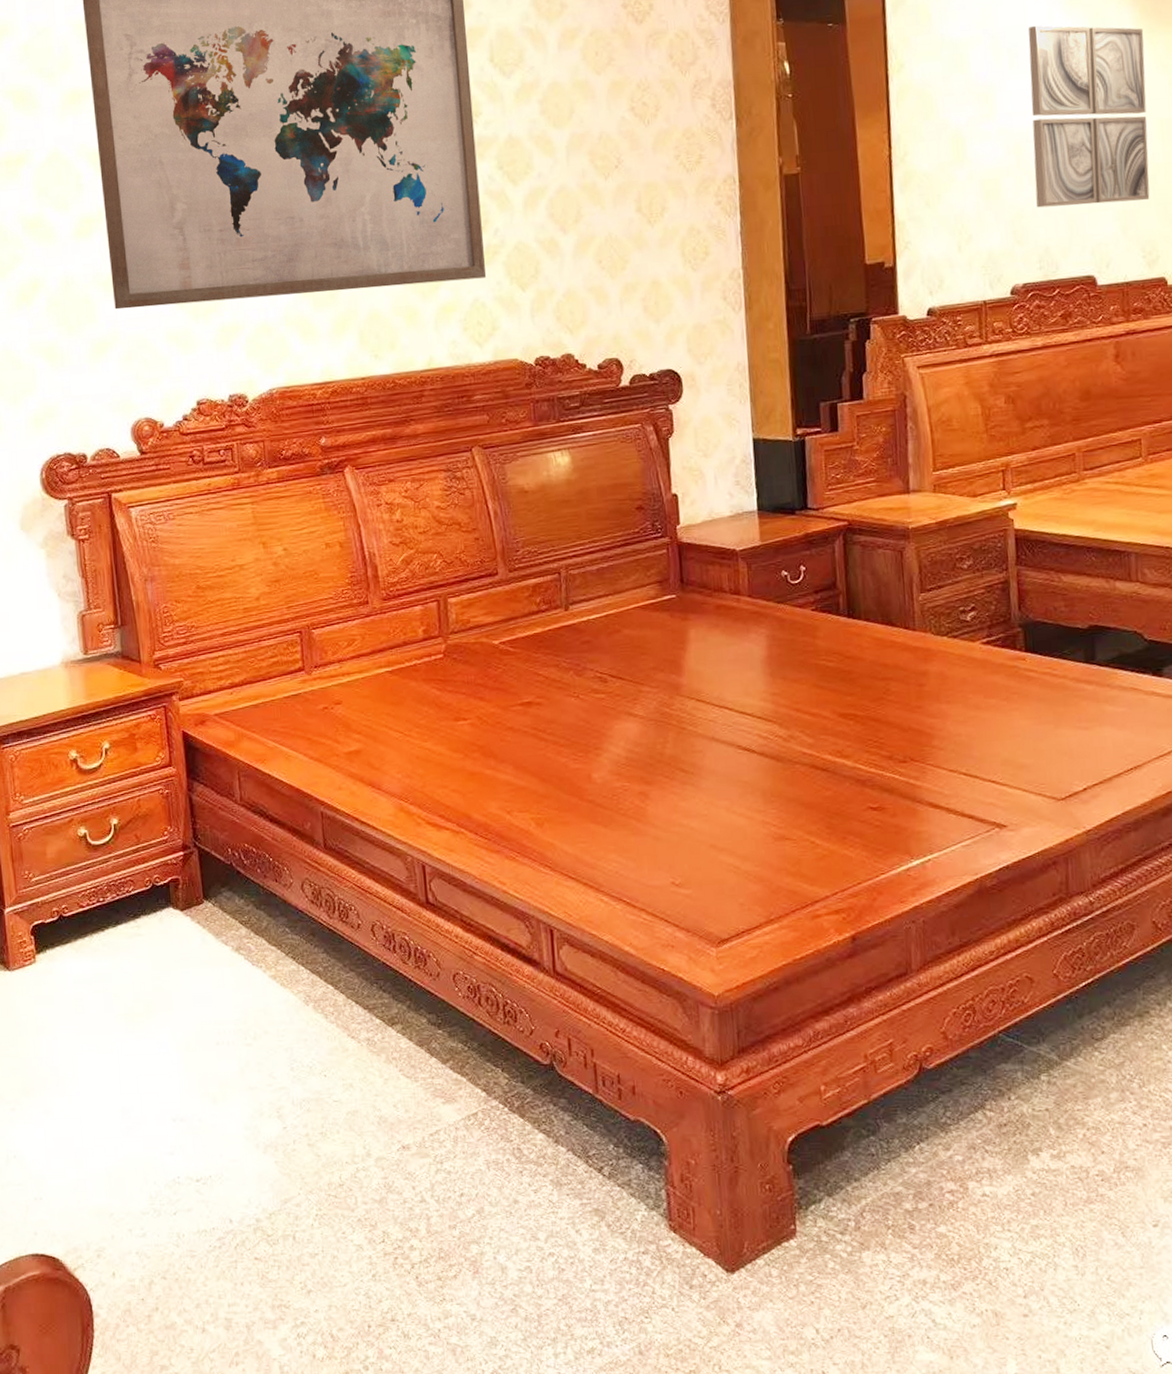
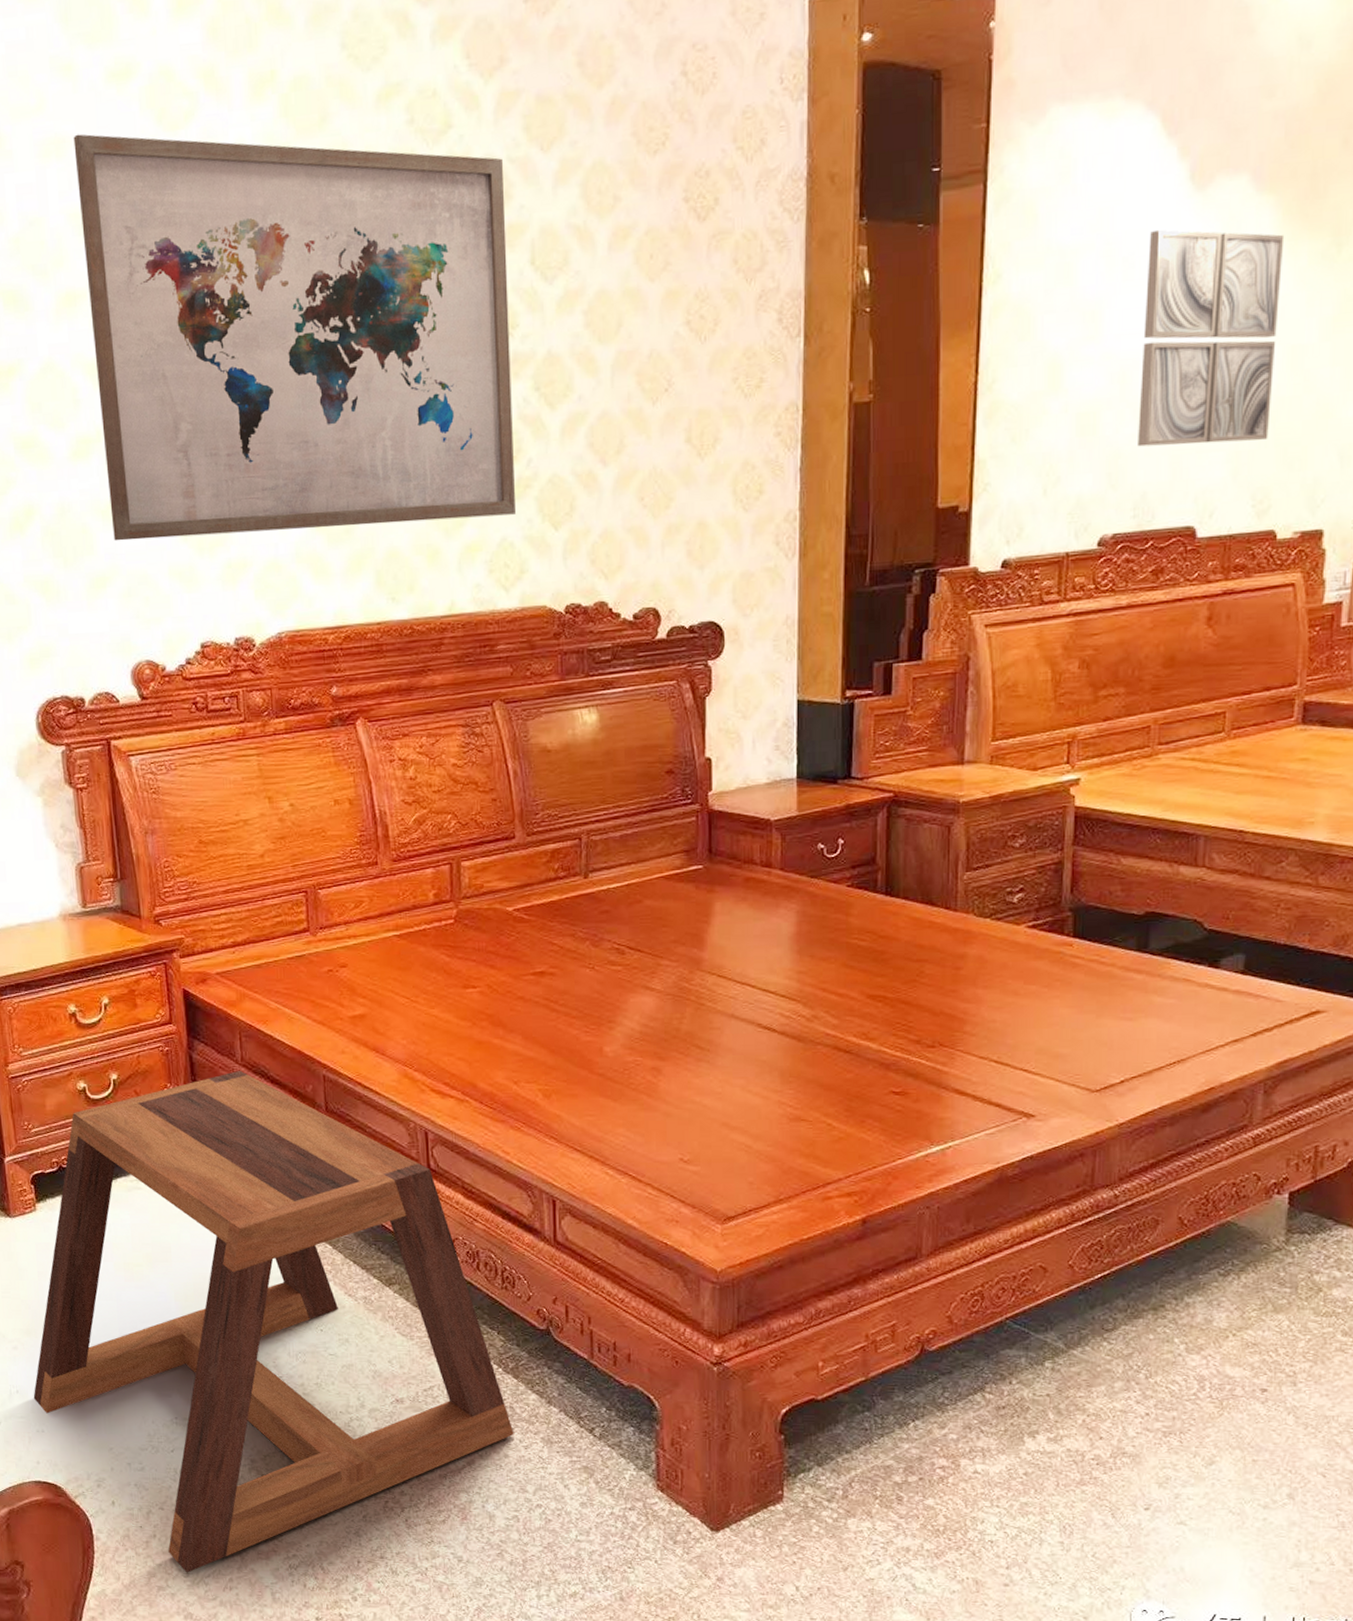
stool: none [31,810,523,1349] -> present [33,1070,514,1573]

